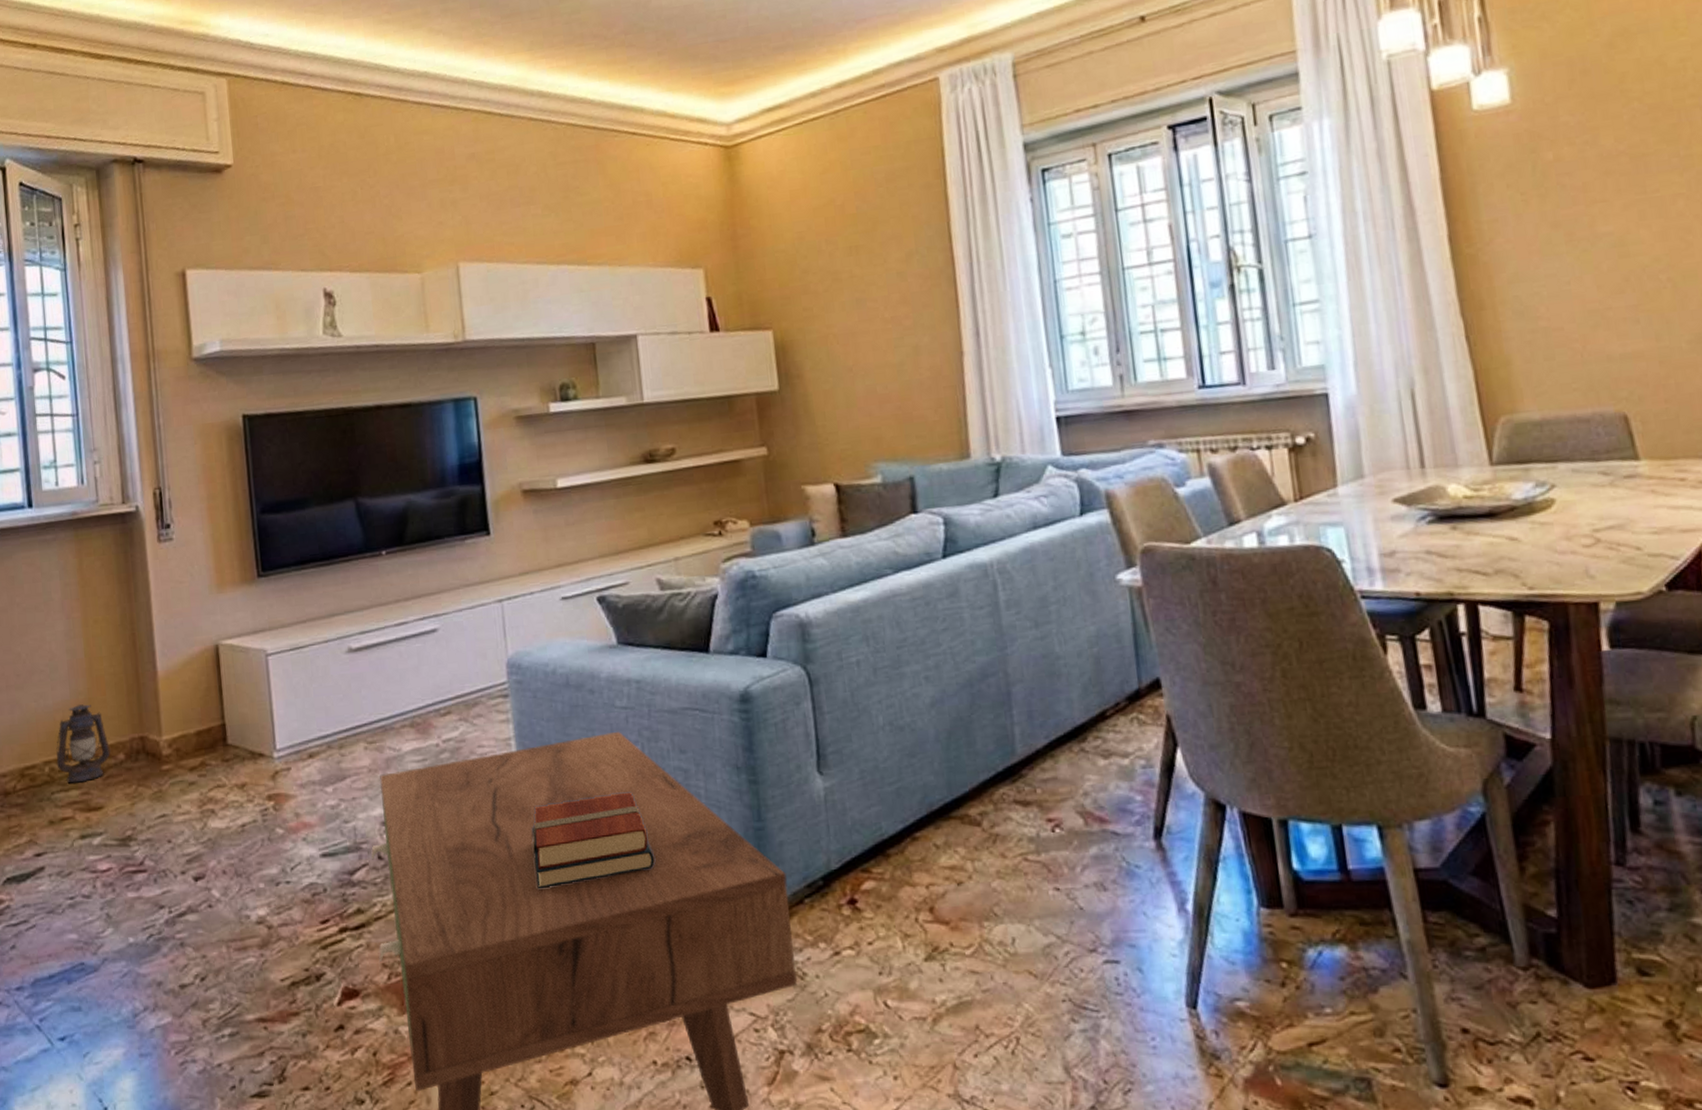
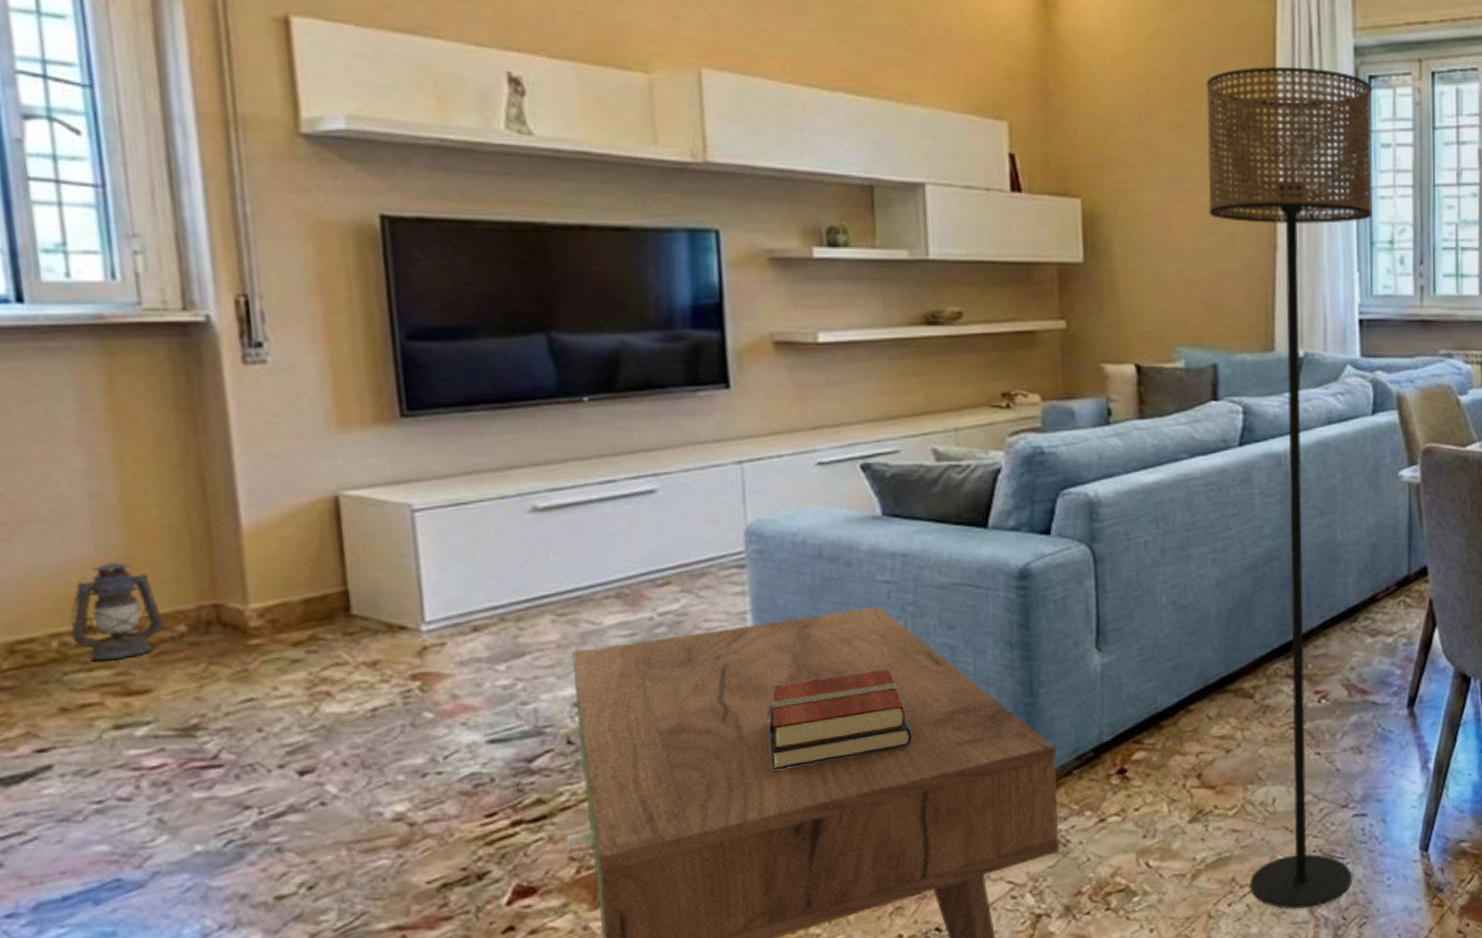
floor lamp: none [880,170,1110,1066] -> present [1206,66,1373,909]

